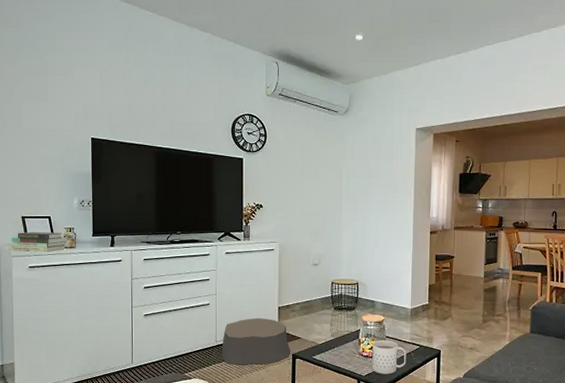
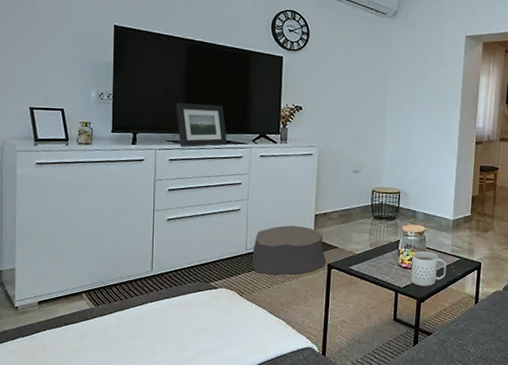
books: present [9,231,68,252] -> none [13,124,84,148]
picture frame: none [147,206,195,247] -> present [175,103,227,147]

